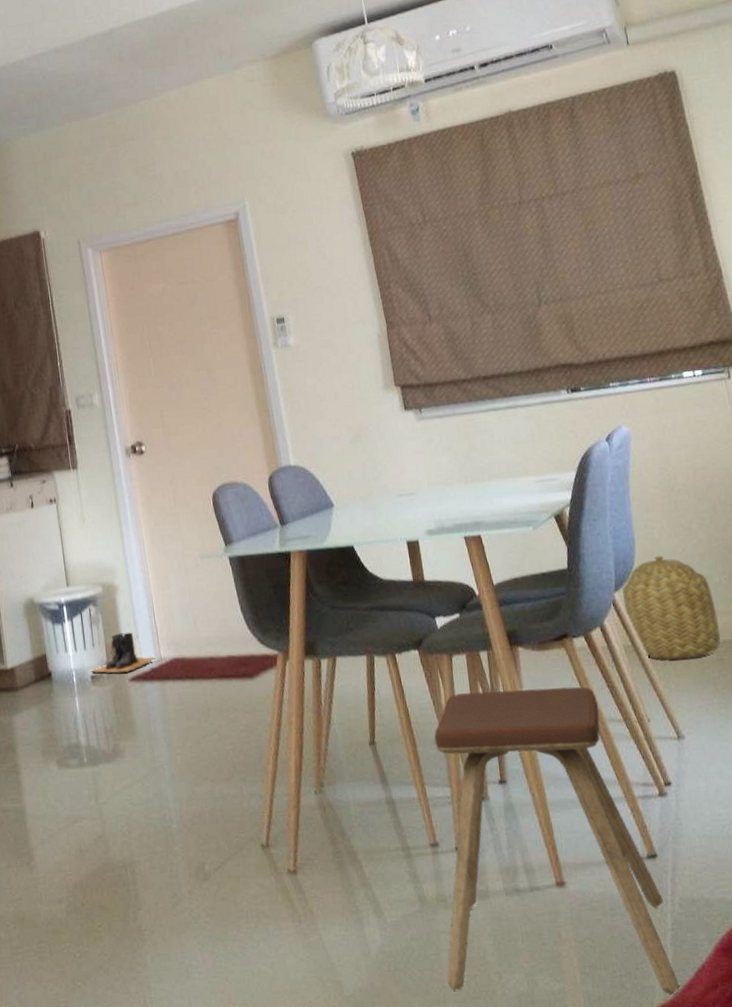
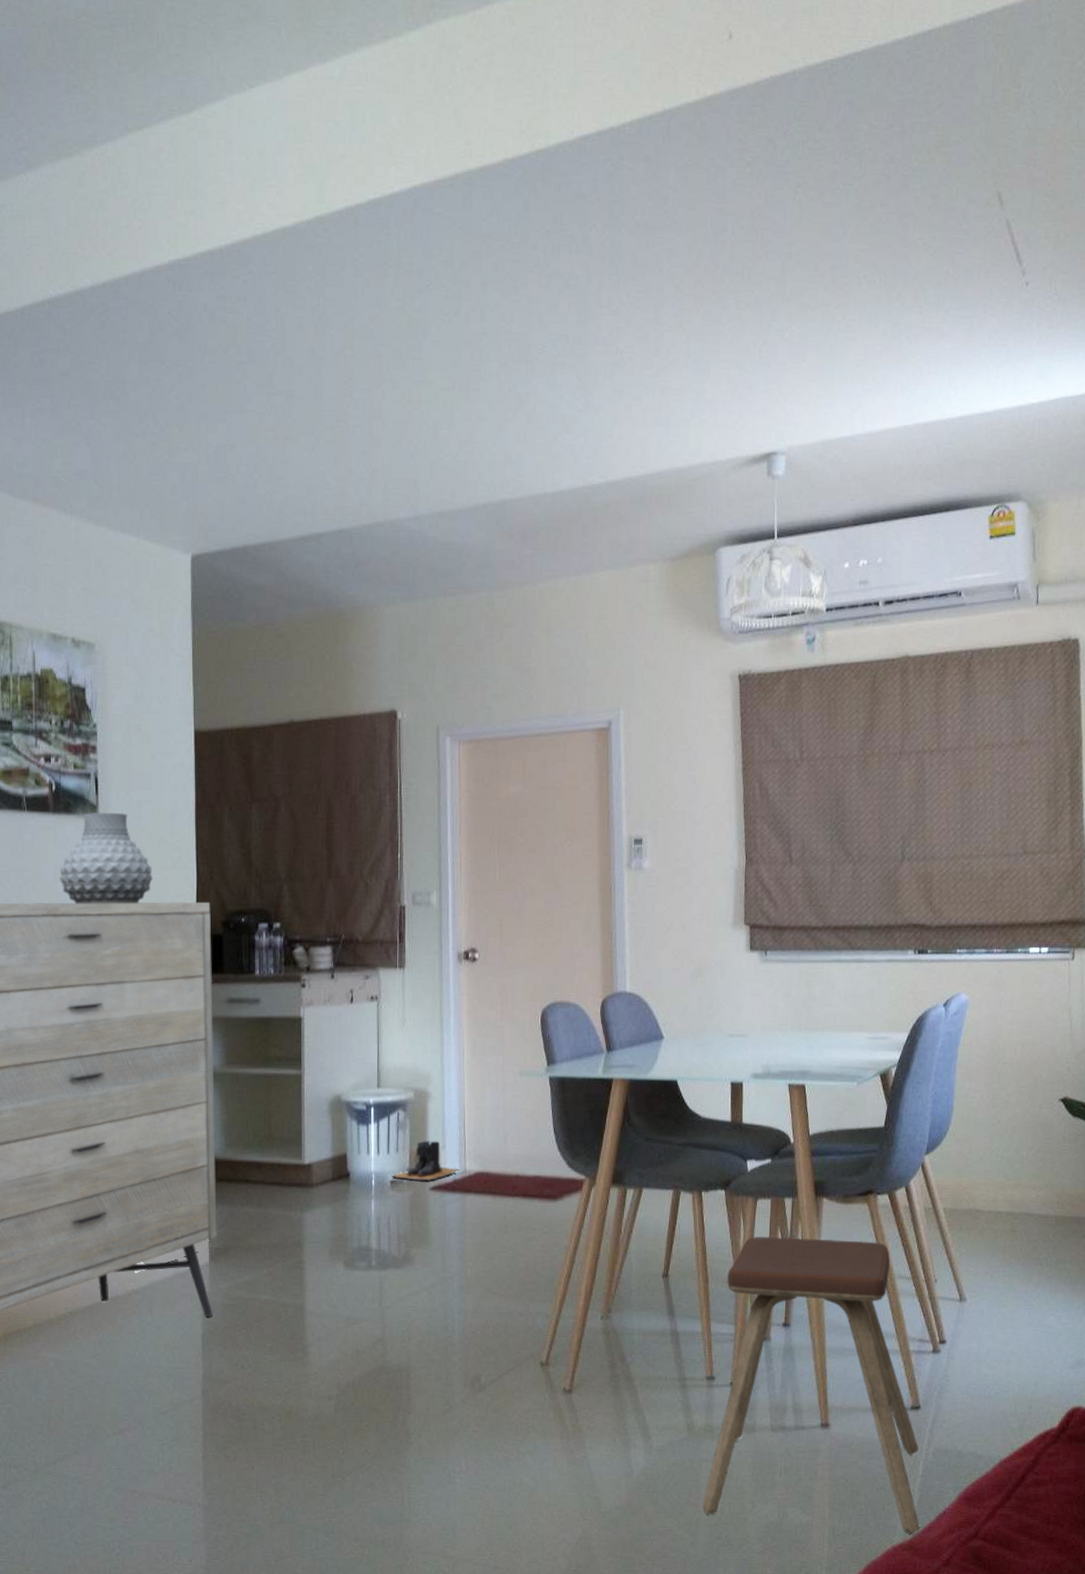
basket: present [622,555,721,660] -> none [931,1124,1019,1227]

